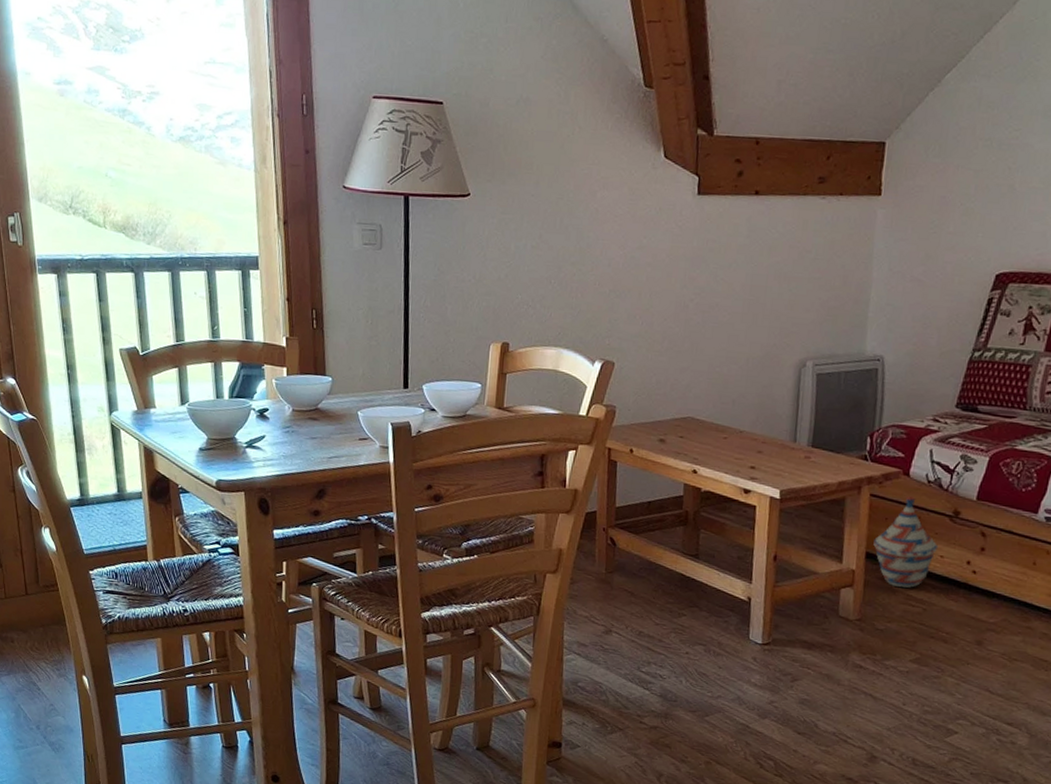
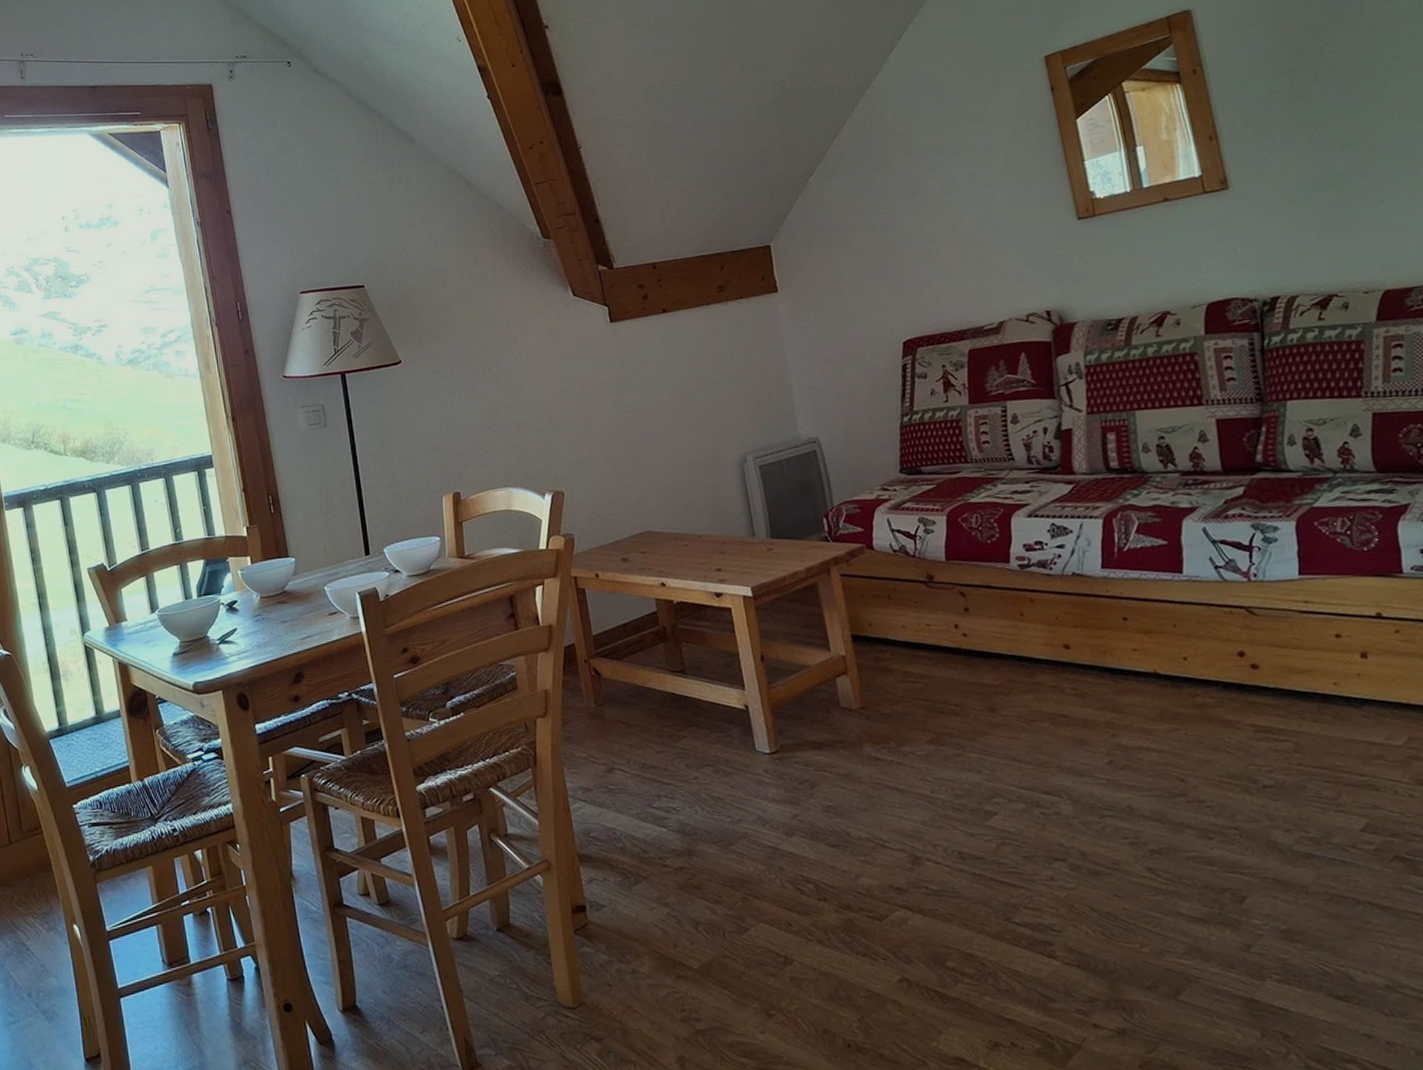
woven basket: present [873,496,939,588] -> none [856,569,922,665]

